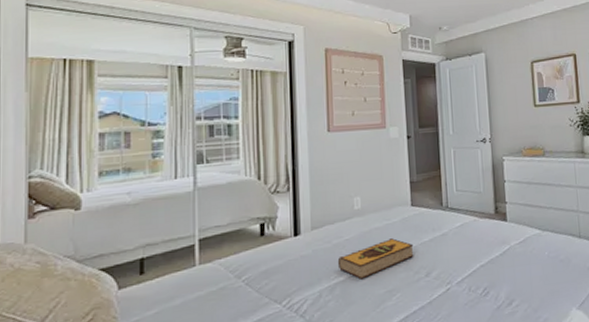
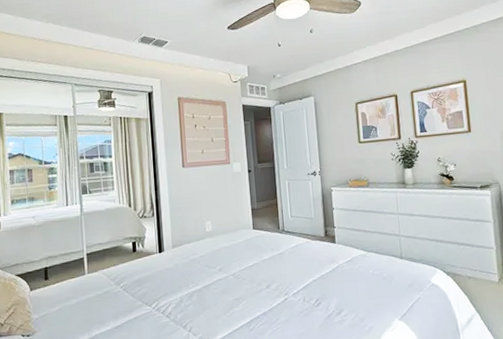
hardback book: present [337,238,414,279] -> none [194,256,257,289]

